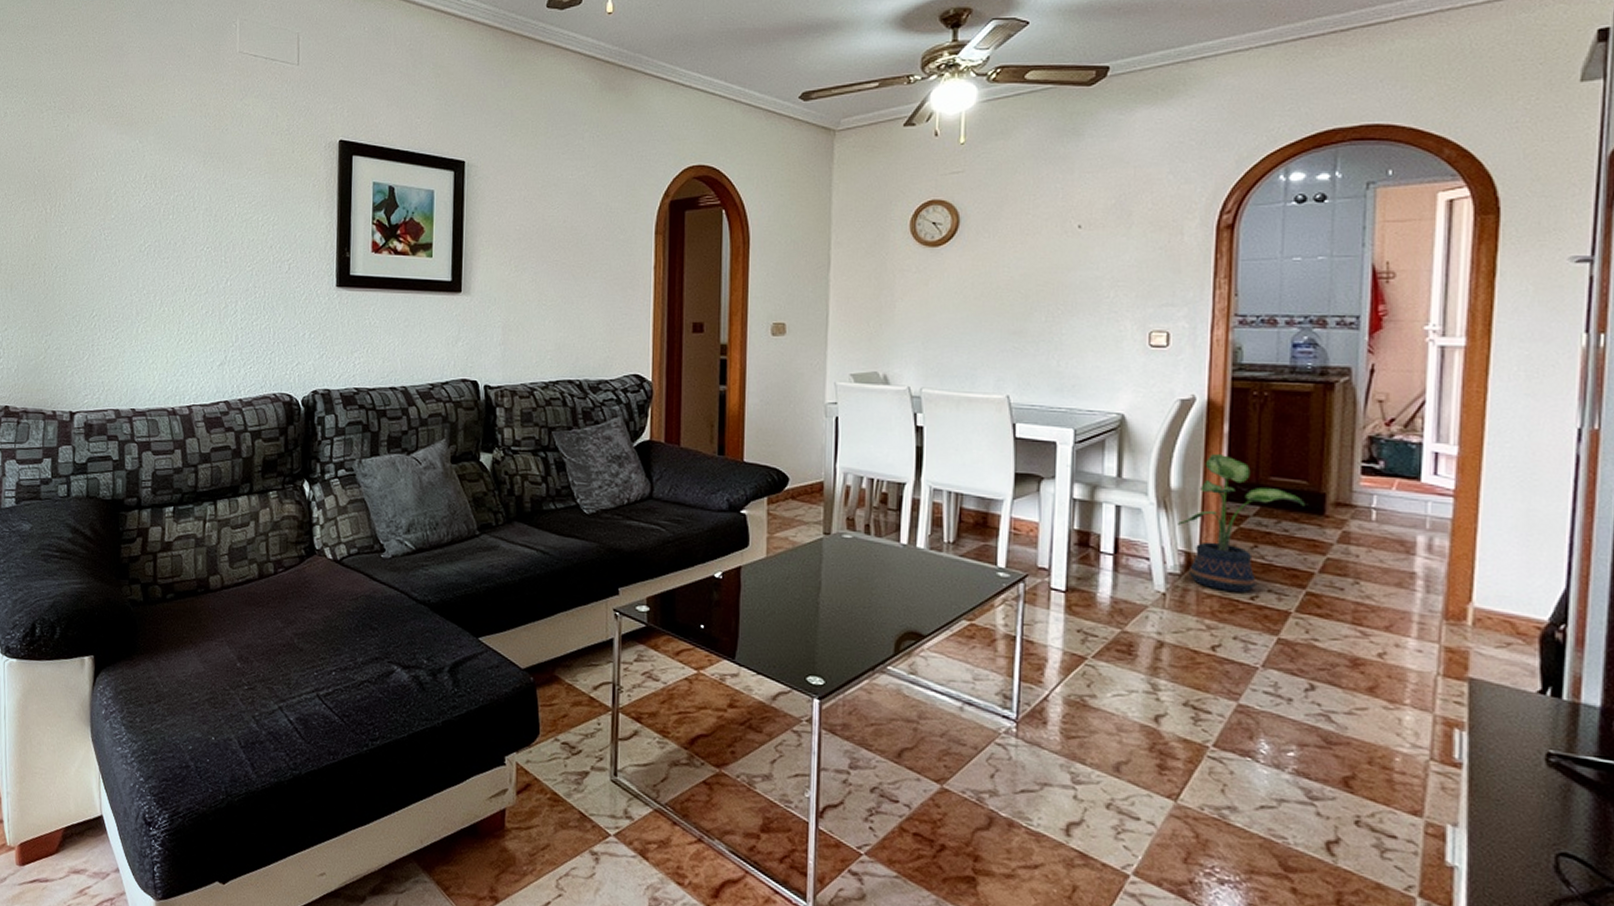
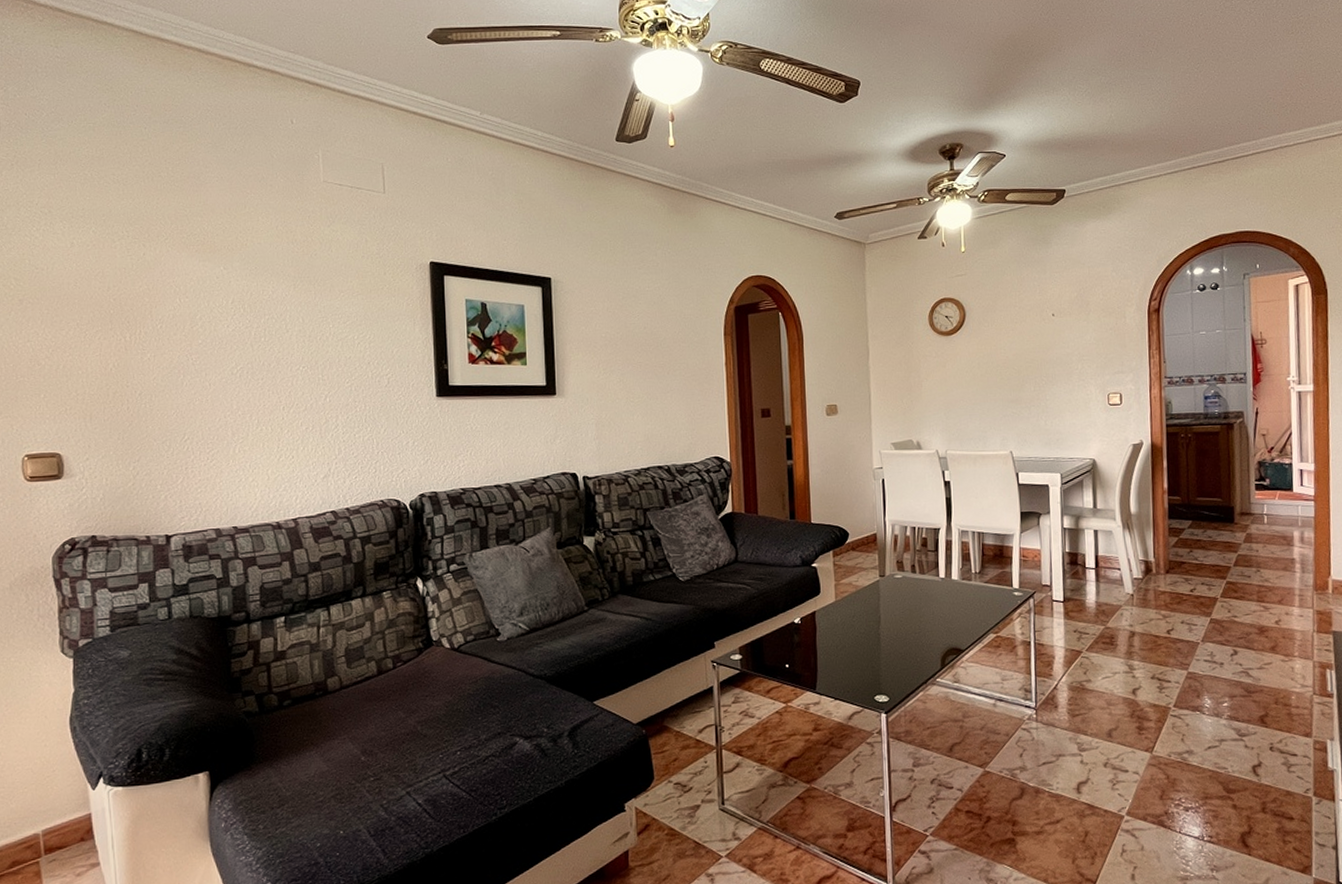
potted plant: present [1178,454,1305,592] -> none [1138,484,1221,587]

